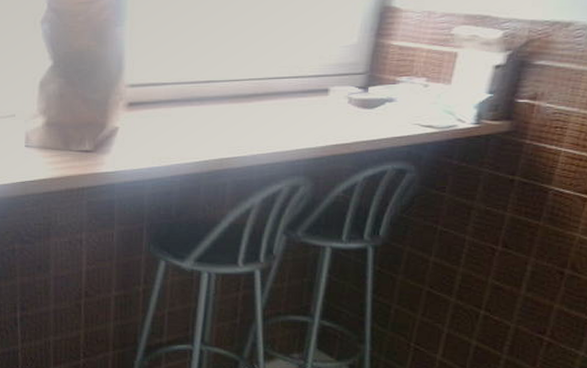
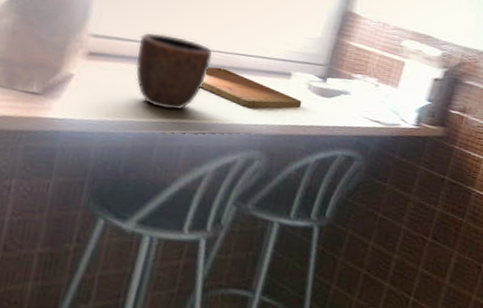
bowl: none [172,71,245,148] -> present [135,32,213,110]
cutting board: none [237,96,343,133] -> present [200,67,302,108]

